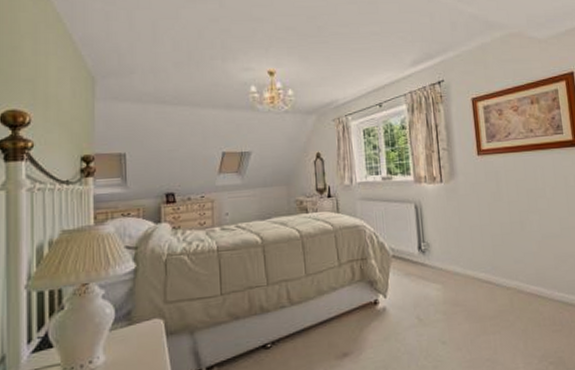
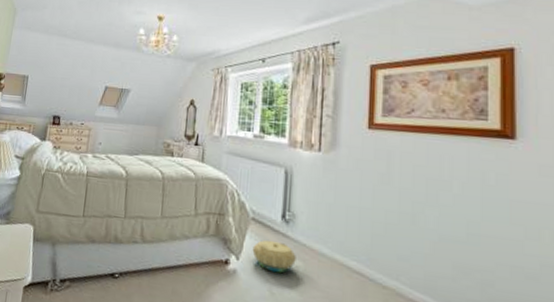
basket: none [397,272,436,301] -> present [252,240,296,274]

